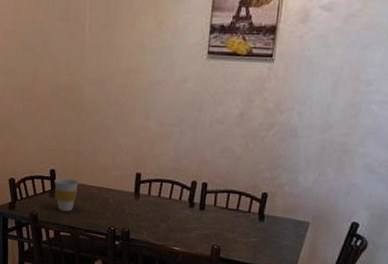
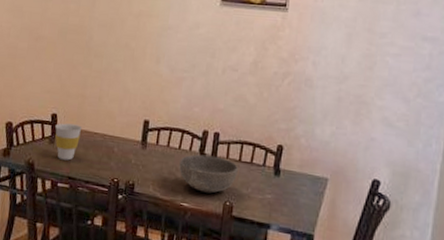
bowl: none [170,203,225,238] -> present [179,154,238,194]

